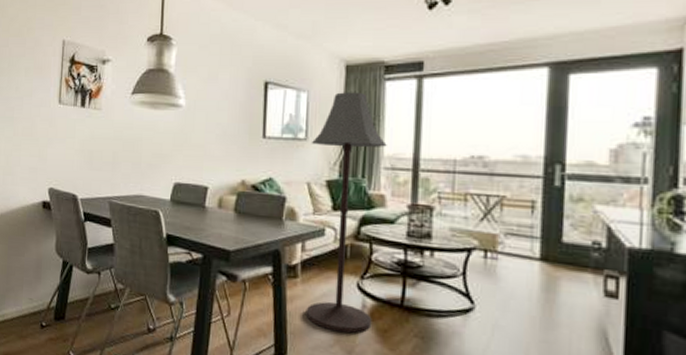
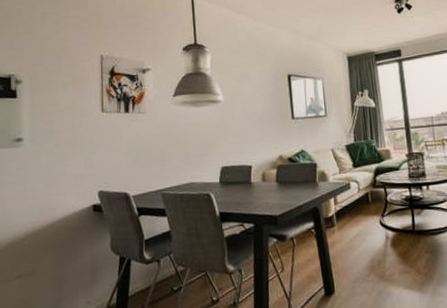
floor lamp: present [305,92,387,334] -> none [331,76,395,263]

